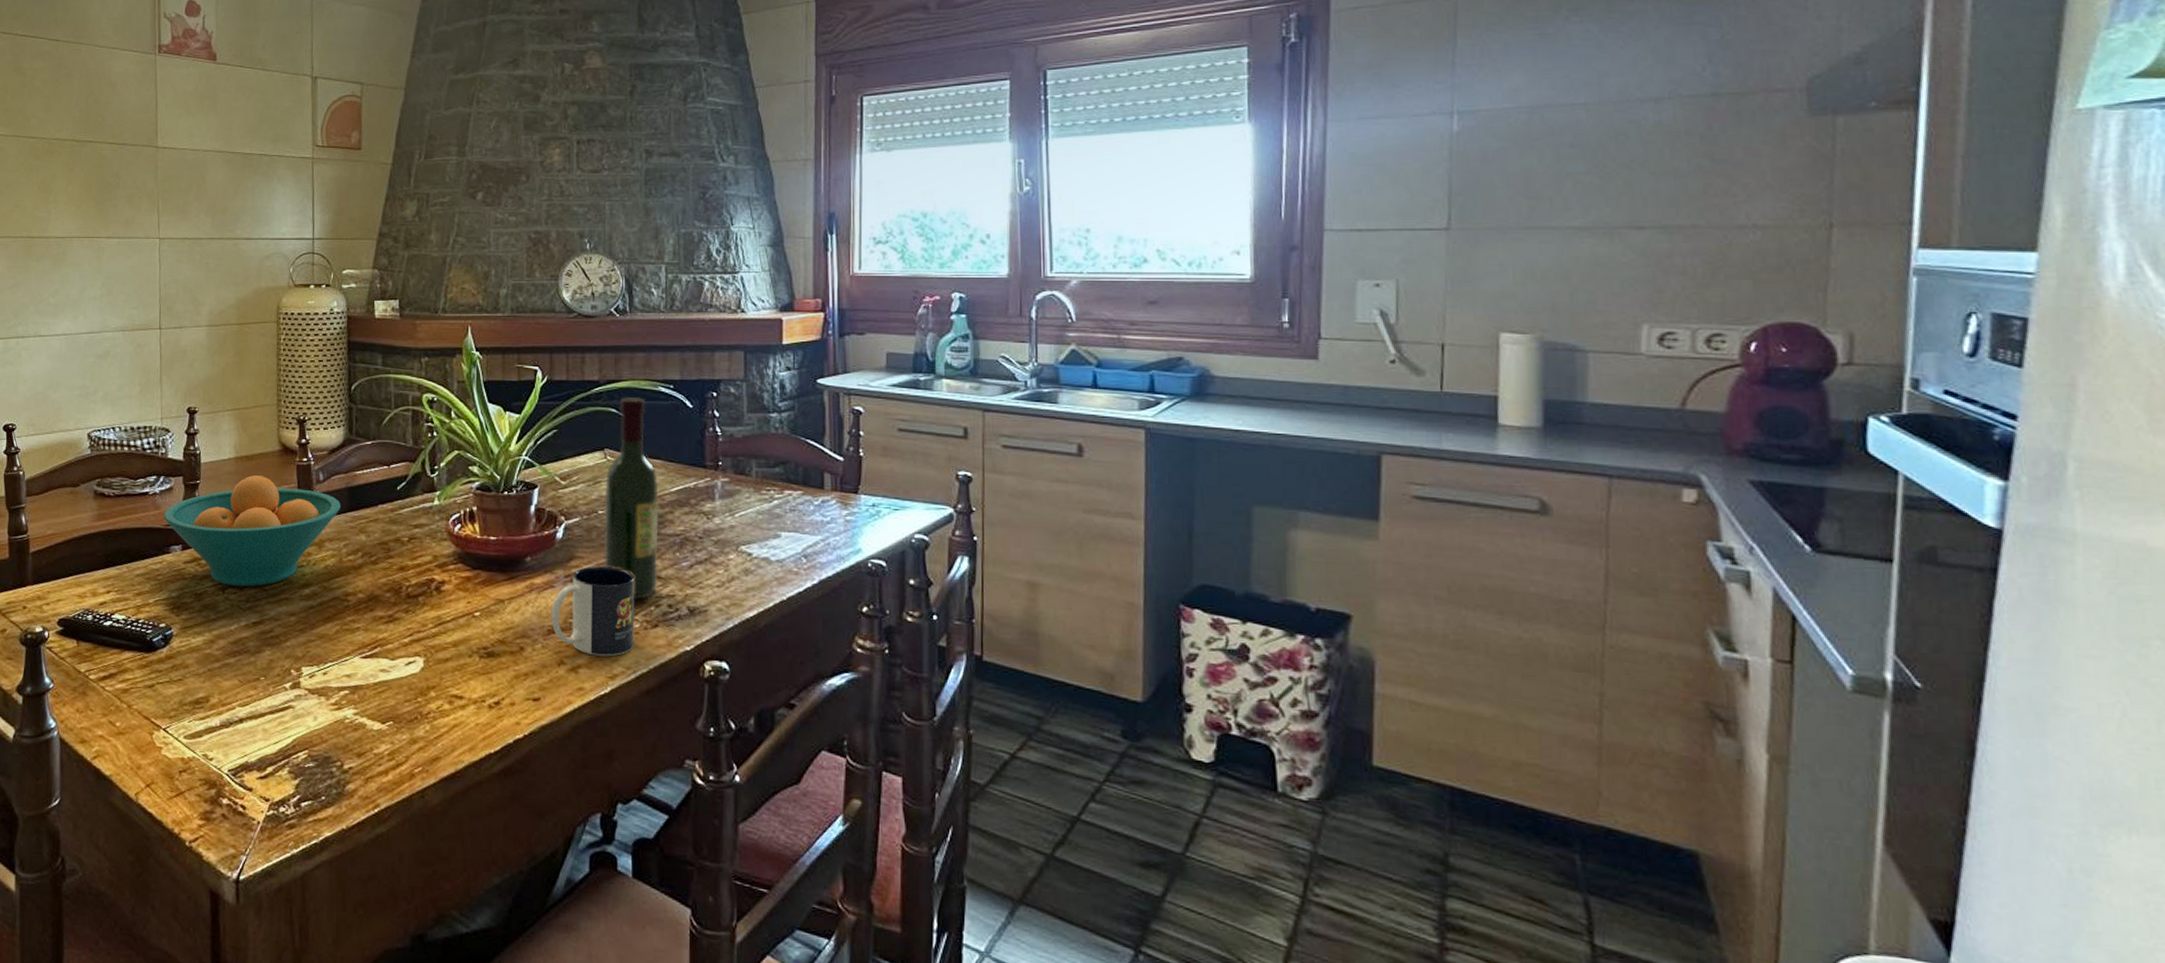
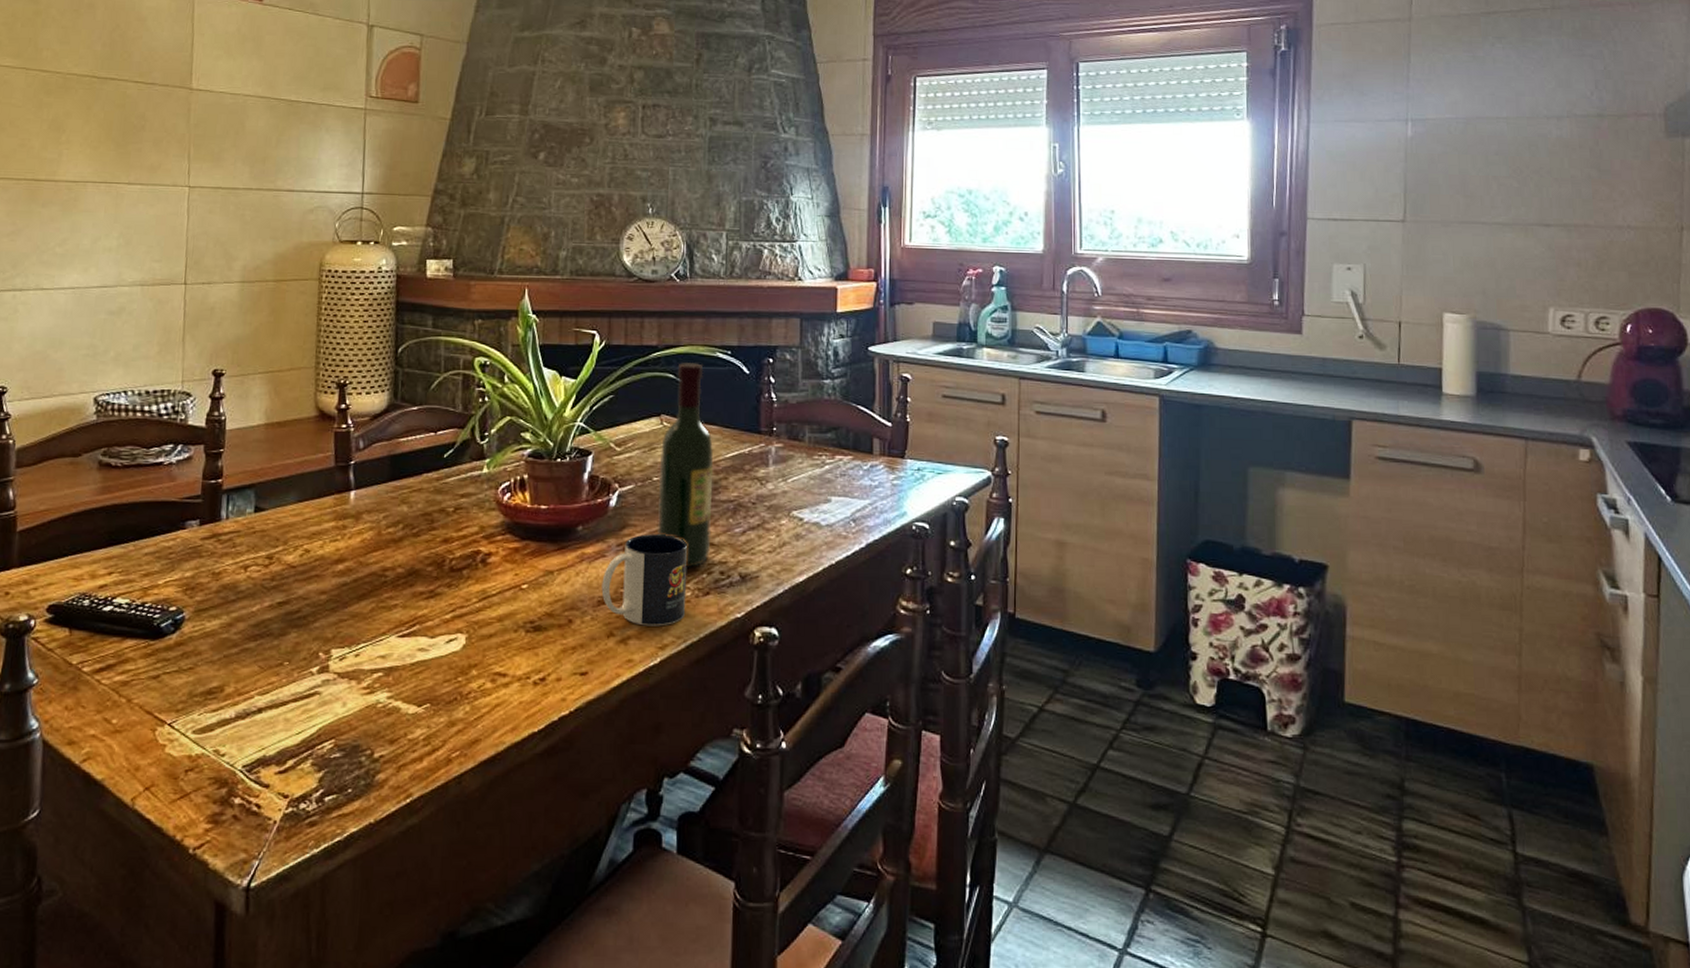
fruit bowl: present [163,475,341,587] -> none [179,443,382,564]

